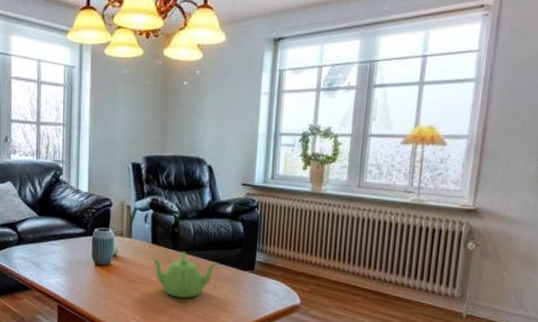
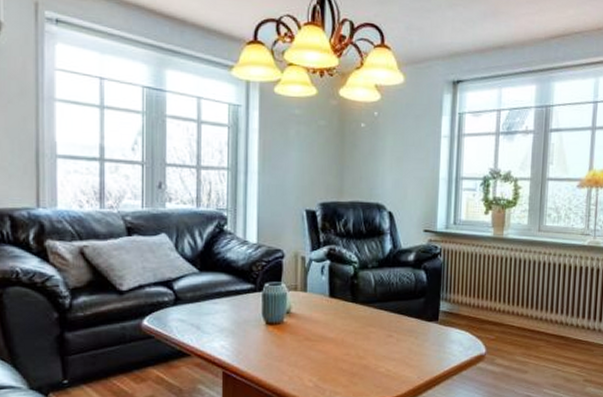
teapot: present [151,251,218,299] -> none [328,304,401,356]

